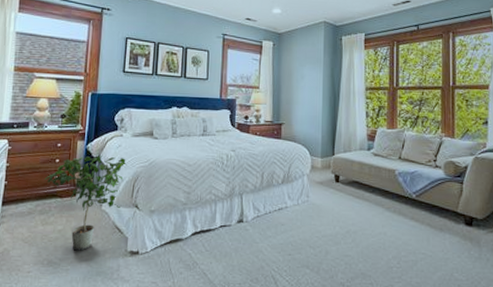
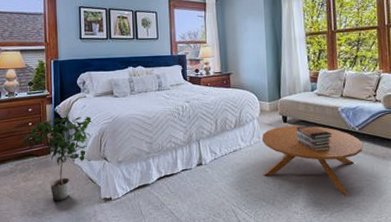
coffee table: none [309,186,419,270] -> present [262,125,363,196]
book stack: none [348,187,387,218] -> present [296,125,332,152]

